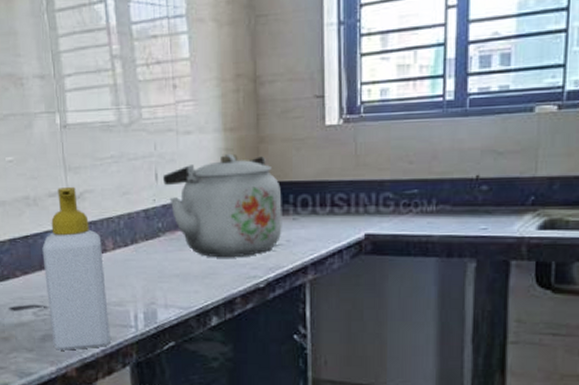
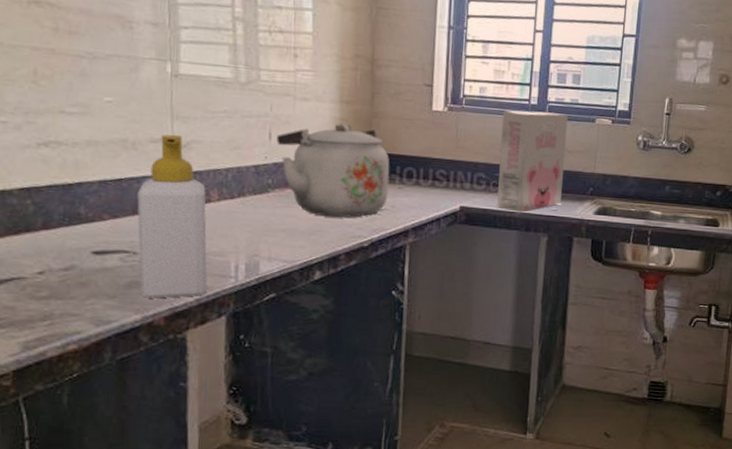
cereal box: none [409,106,497,235] -> present [497,110,569,212]

